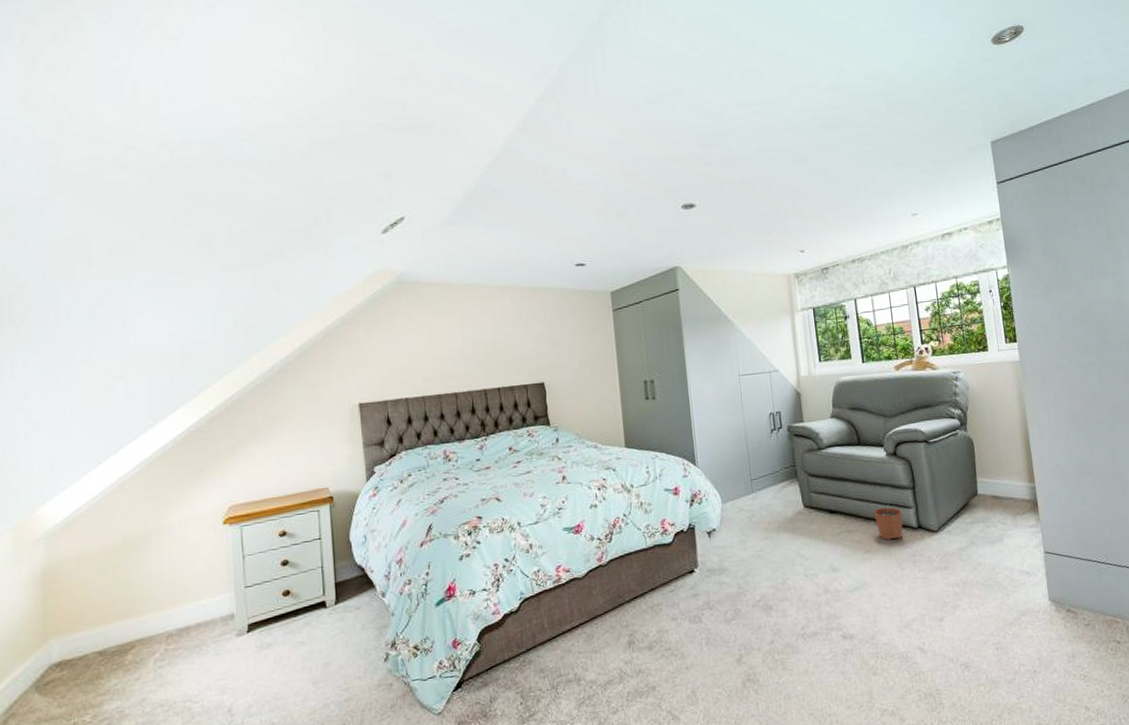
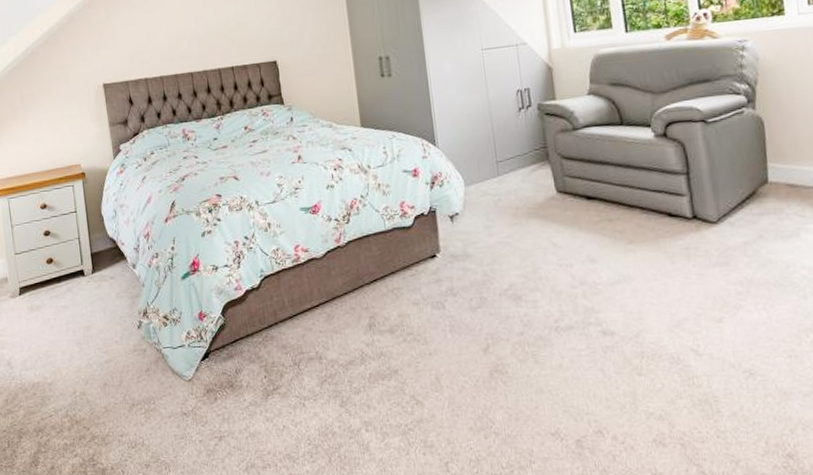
plant pot: present [874,498,903,540] -> none [639,184,674,231]

